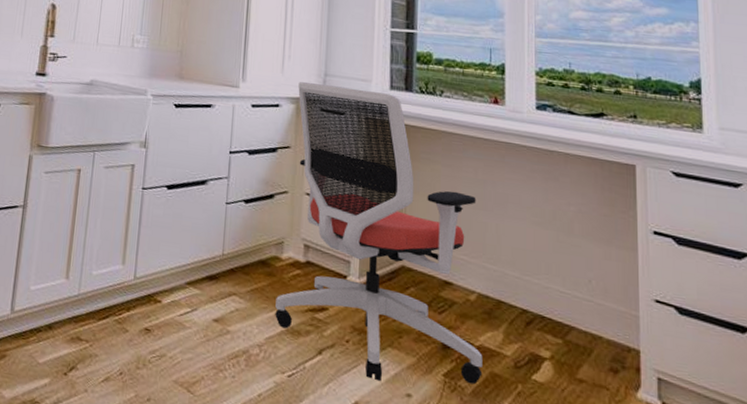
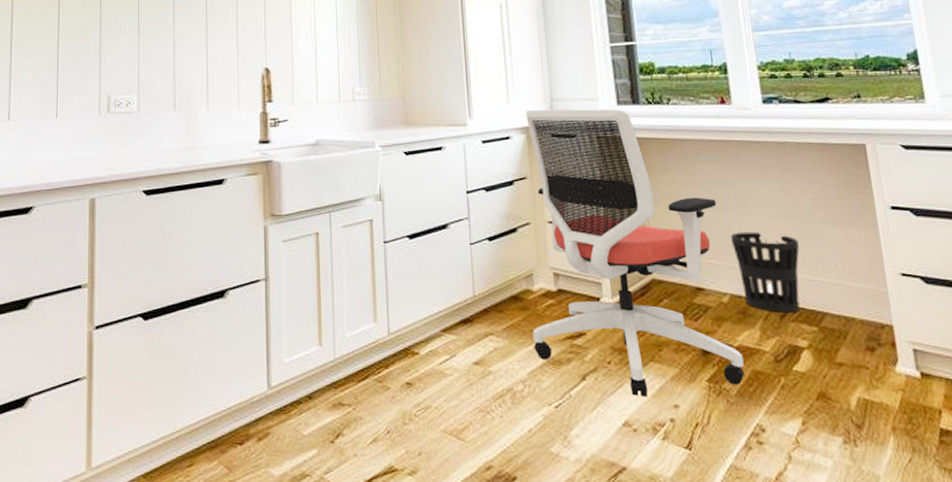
wastebasket: none [485,232,554,322] -> present [730,231,800,313]

